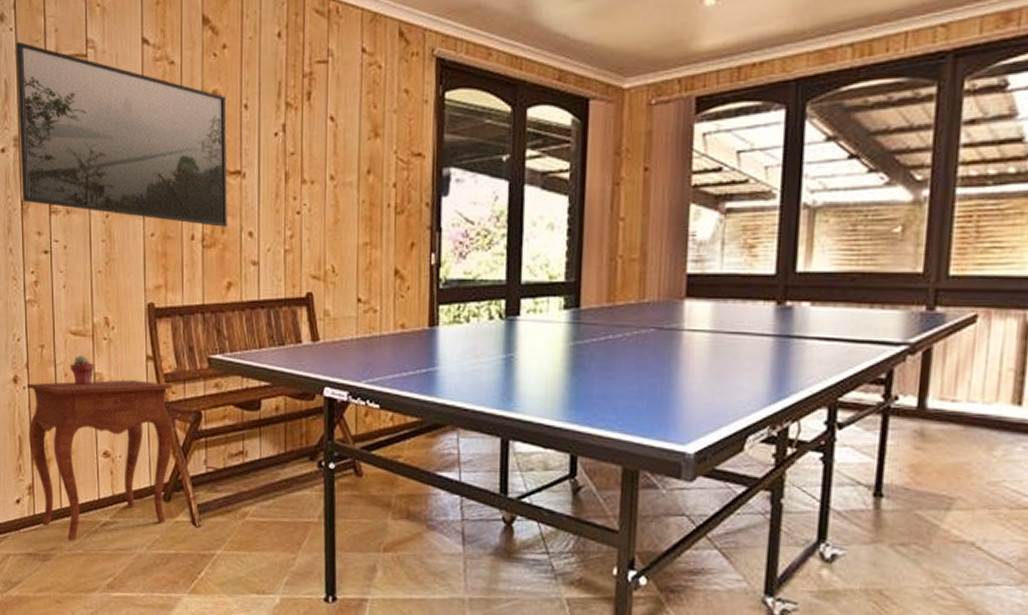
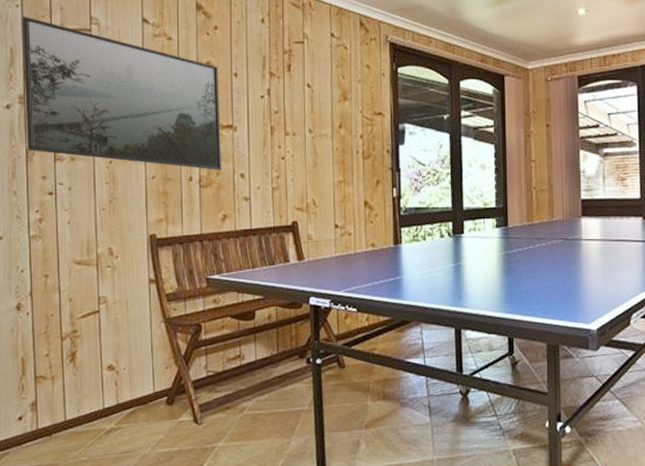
side table: present [26,380,174,542] -> none [30,301,176,450]
potted succulent: present [70,356,94,385] -> none [74,282,99,308]

